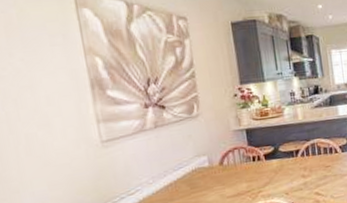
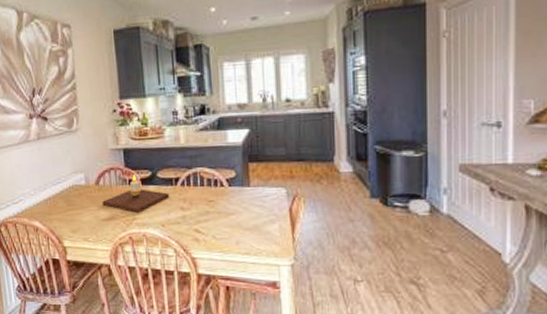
candle: none [227,152,292,186] -> present [102,175,170,213]

